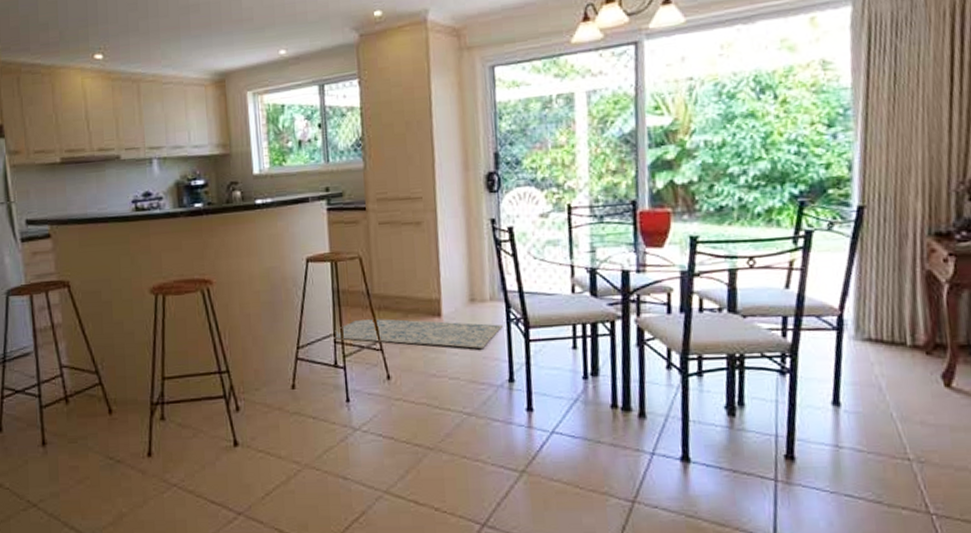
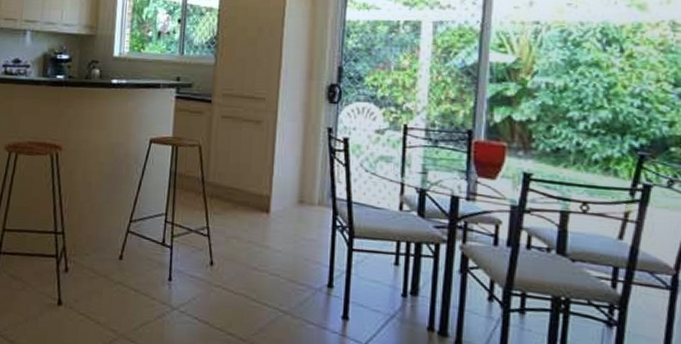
rug: present [334,319,503,349] -> none [165,204,328,250]

